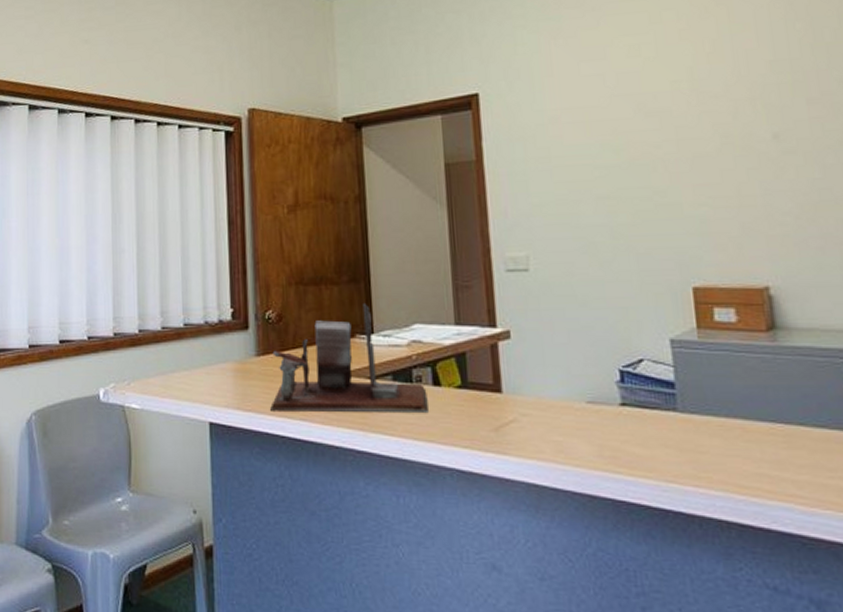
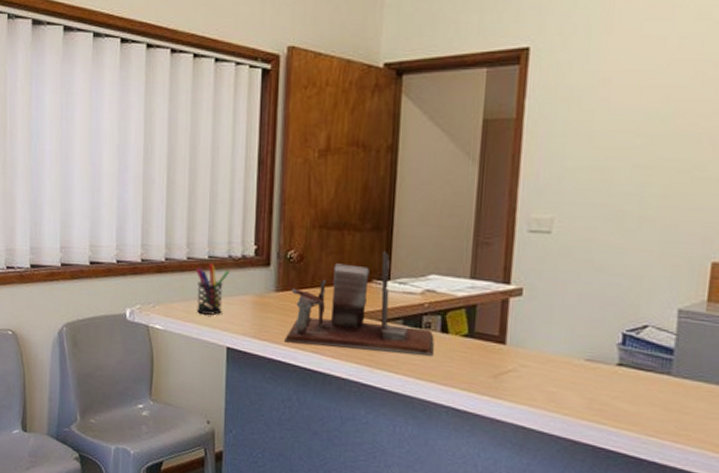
pen holder: none [172,332,208,389] -> present [196,263,230,316]

